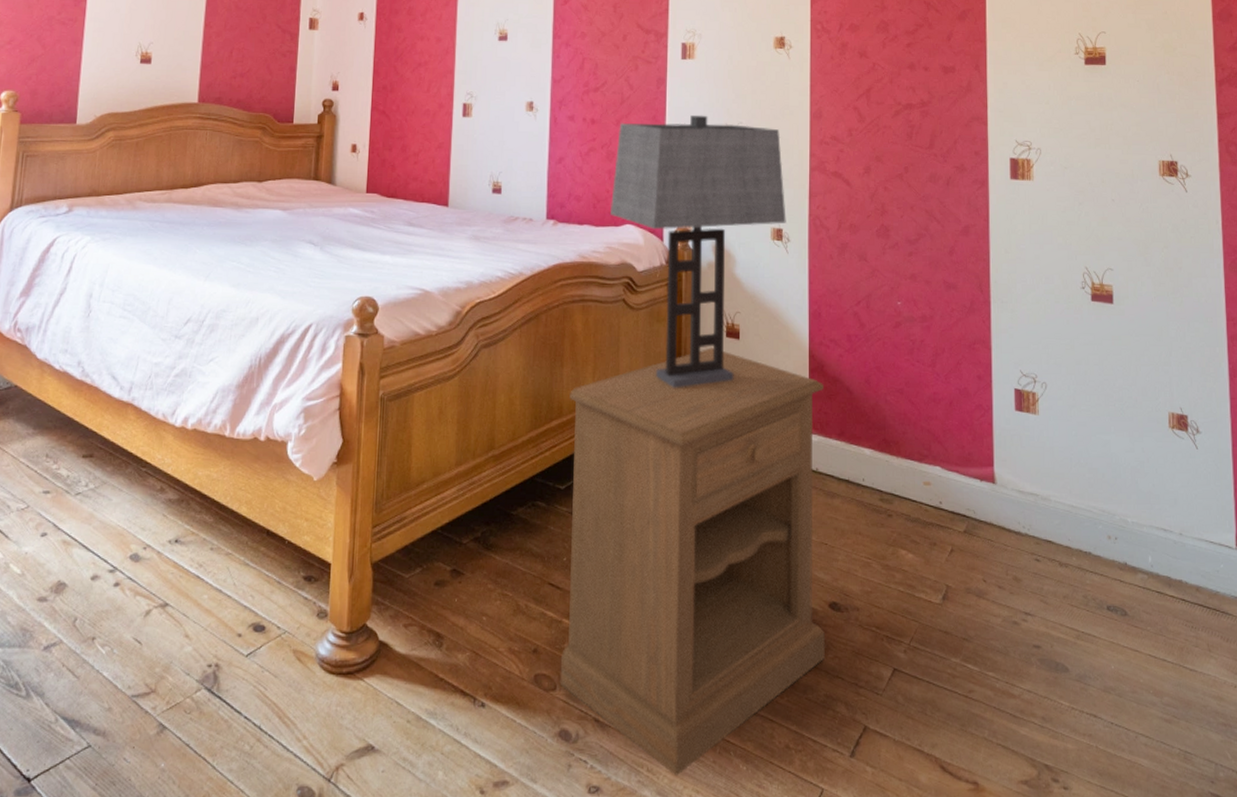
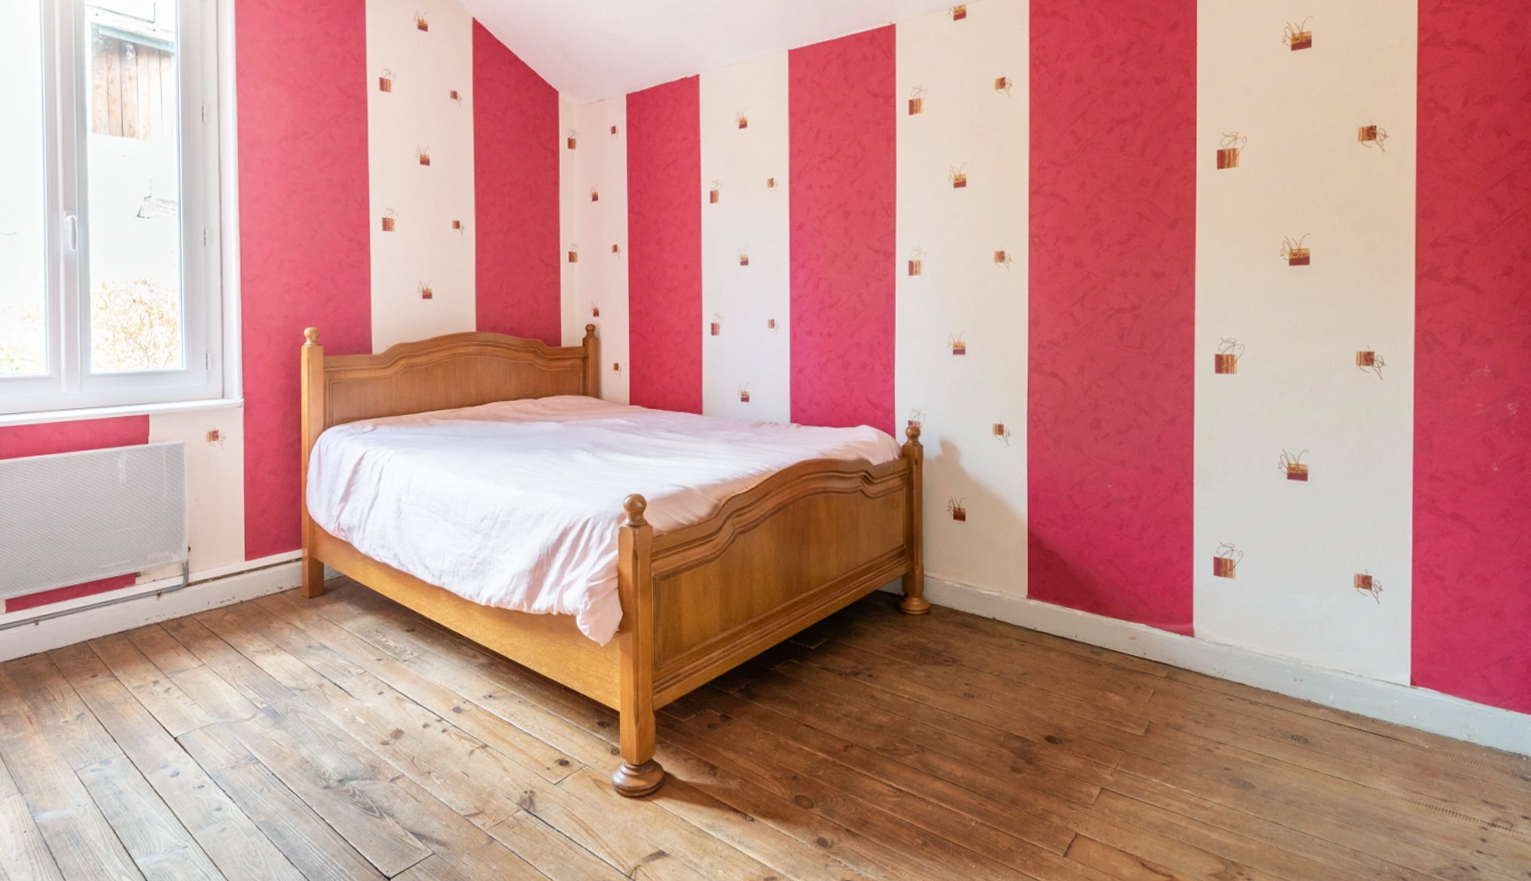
nightstand: present [560,347,825,777] -> none [816,529,1042,873]
table lamp: present [609,114,786,388] -> none [847,325,1007,564]

